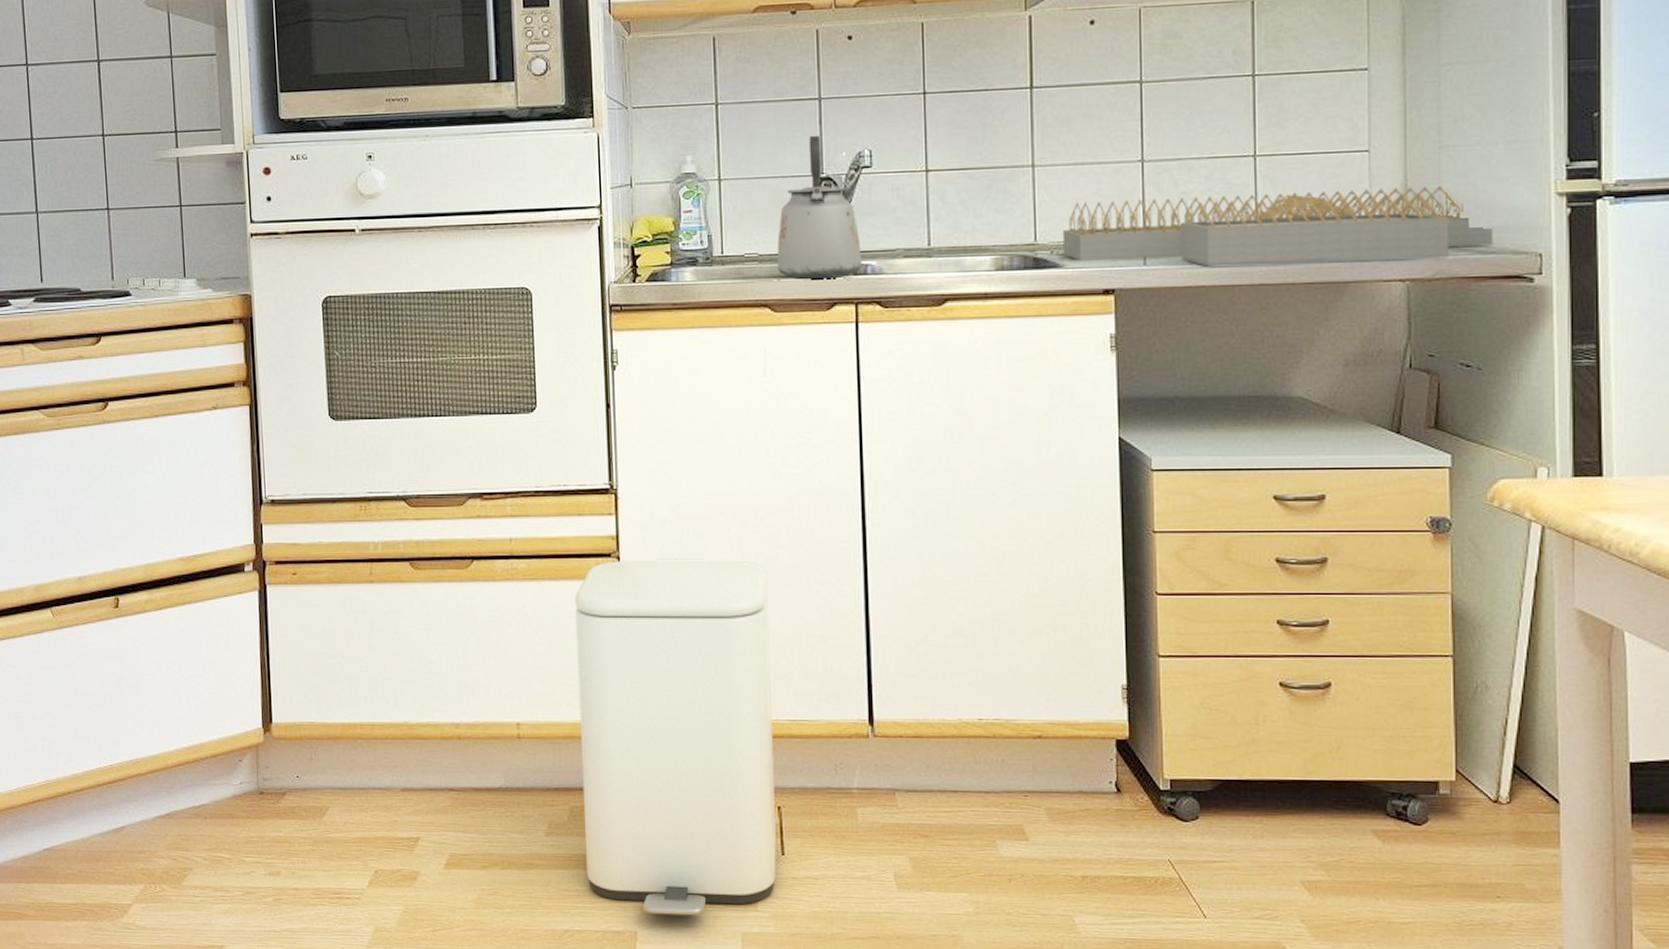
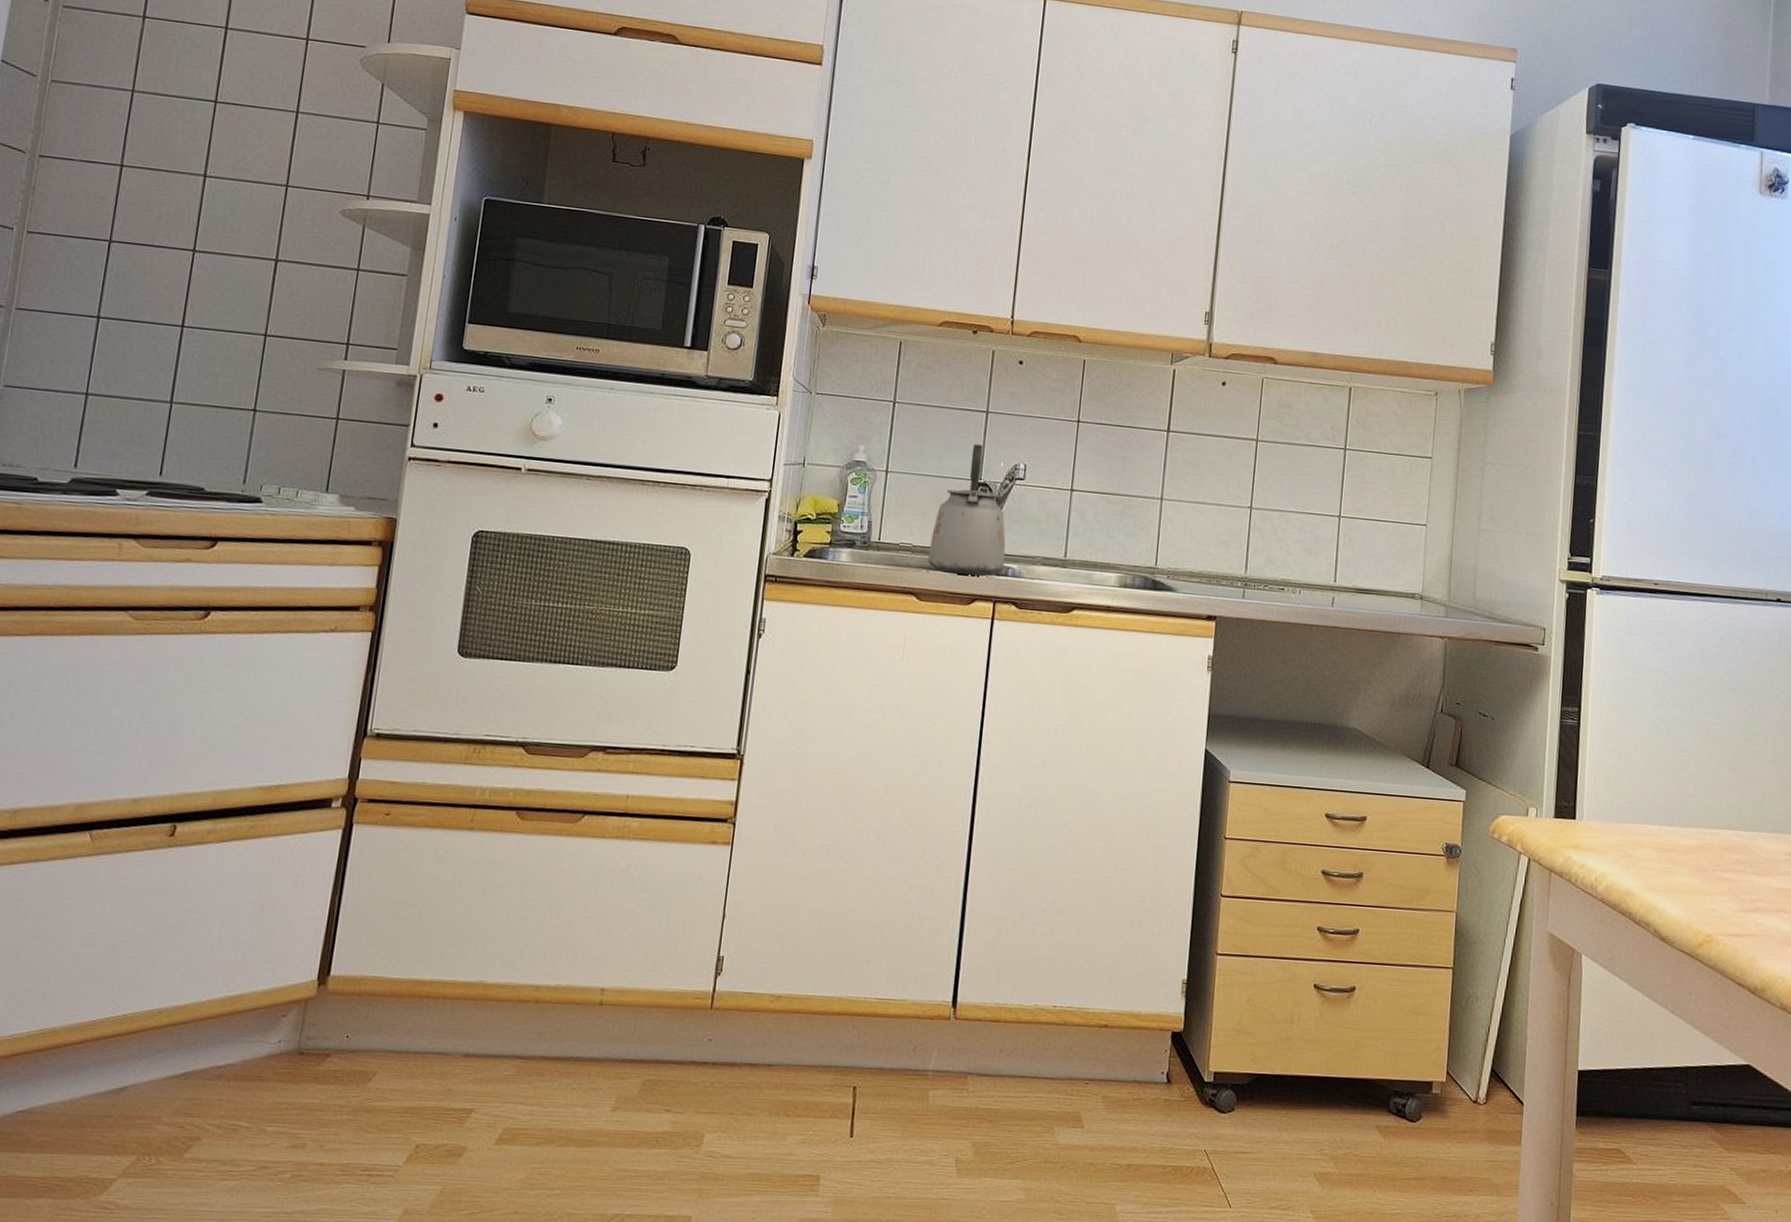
pedal bin: present [573,558,777,916] -> none [648,827,877,1201]
dish rack: present [1062,186,1494,267] -> none [1177,535,1513,623]

